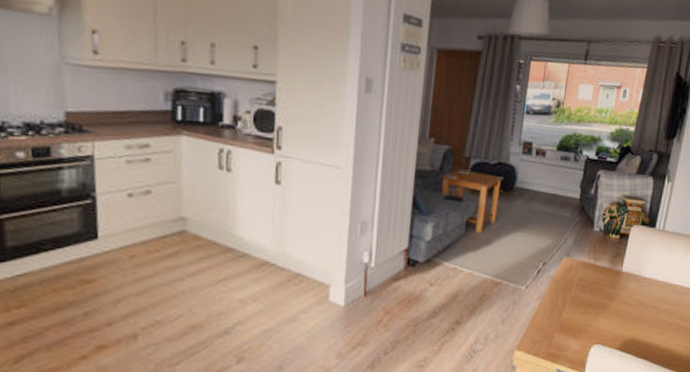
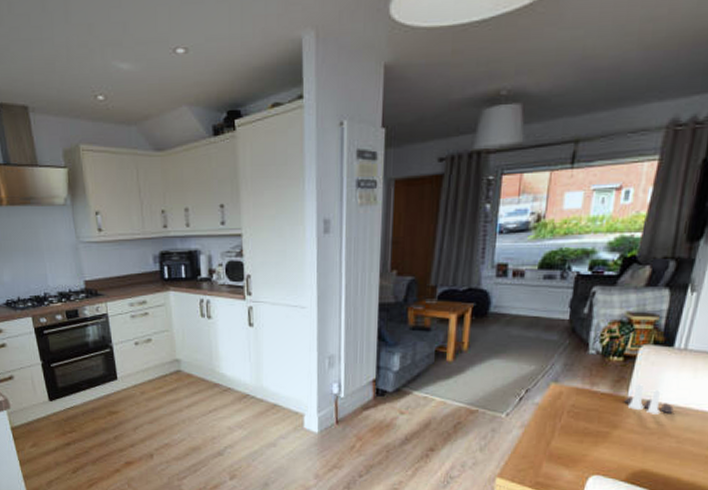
salt and pepper shaker set: none [620,260,655,287] -> present [624,384,674,414]

